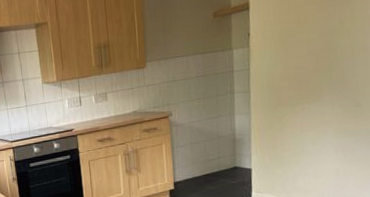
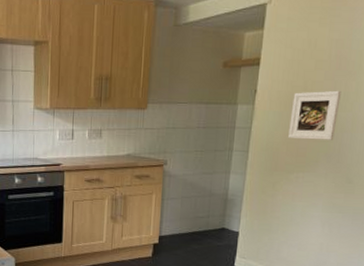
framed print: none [287,19,336,74] -> present [288,90,341,140]

